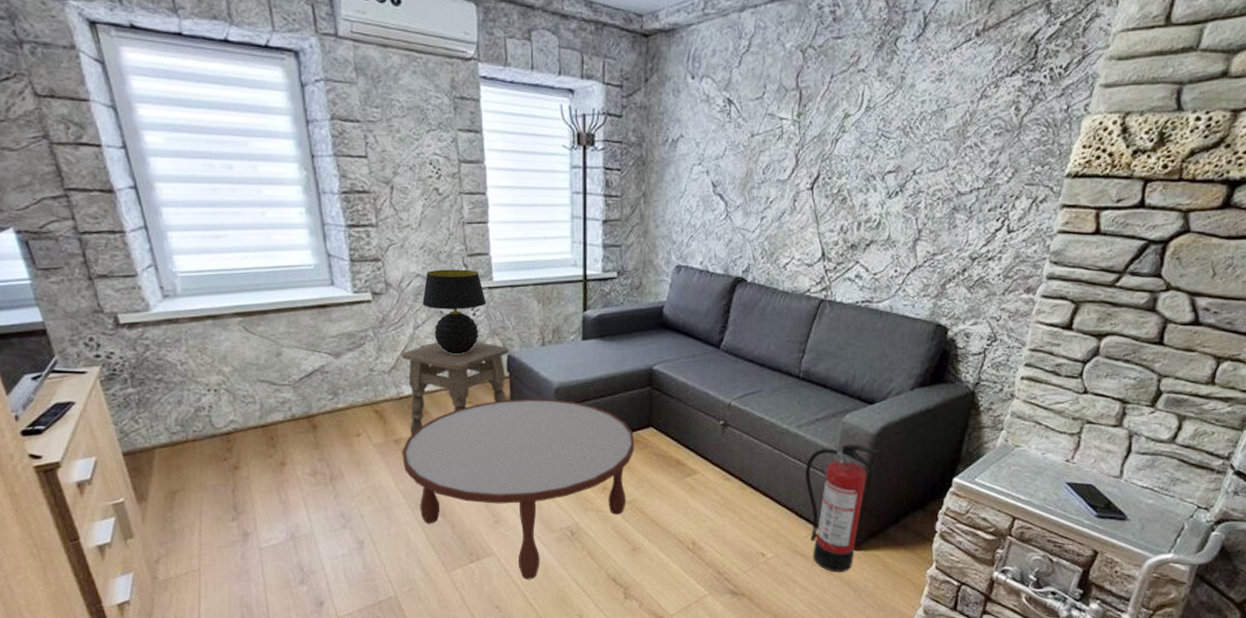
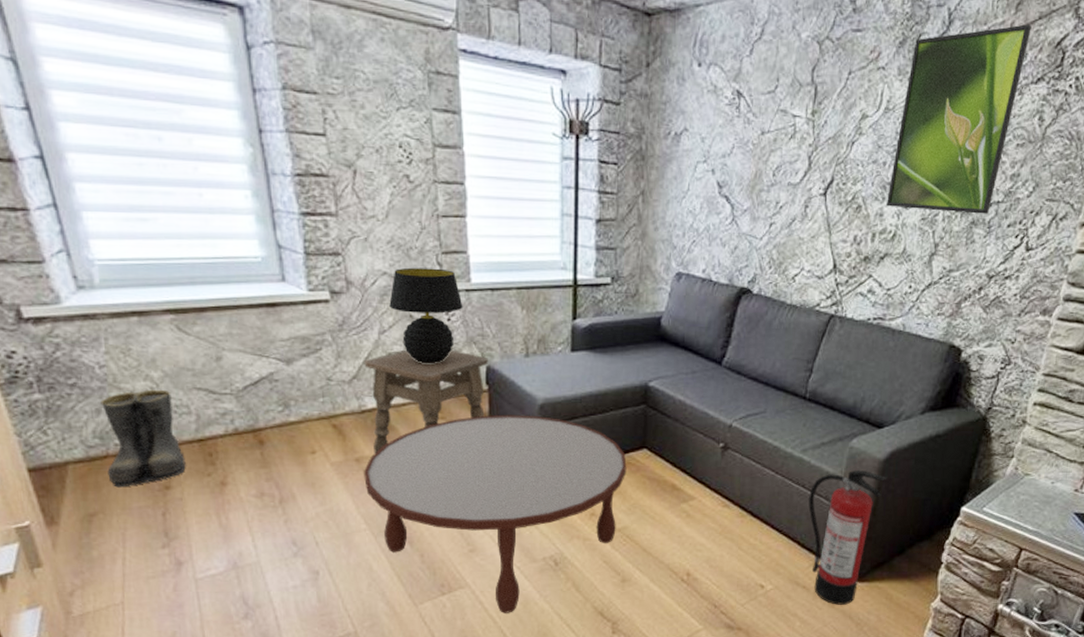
boots: none [181,382,252,468] -> present [100,389,186,488]
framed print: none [871,22,1005,200] -> present [886,24,1032,214]

